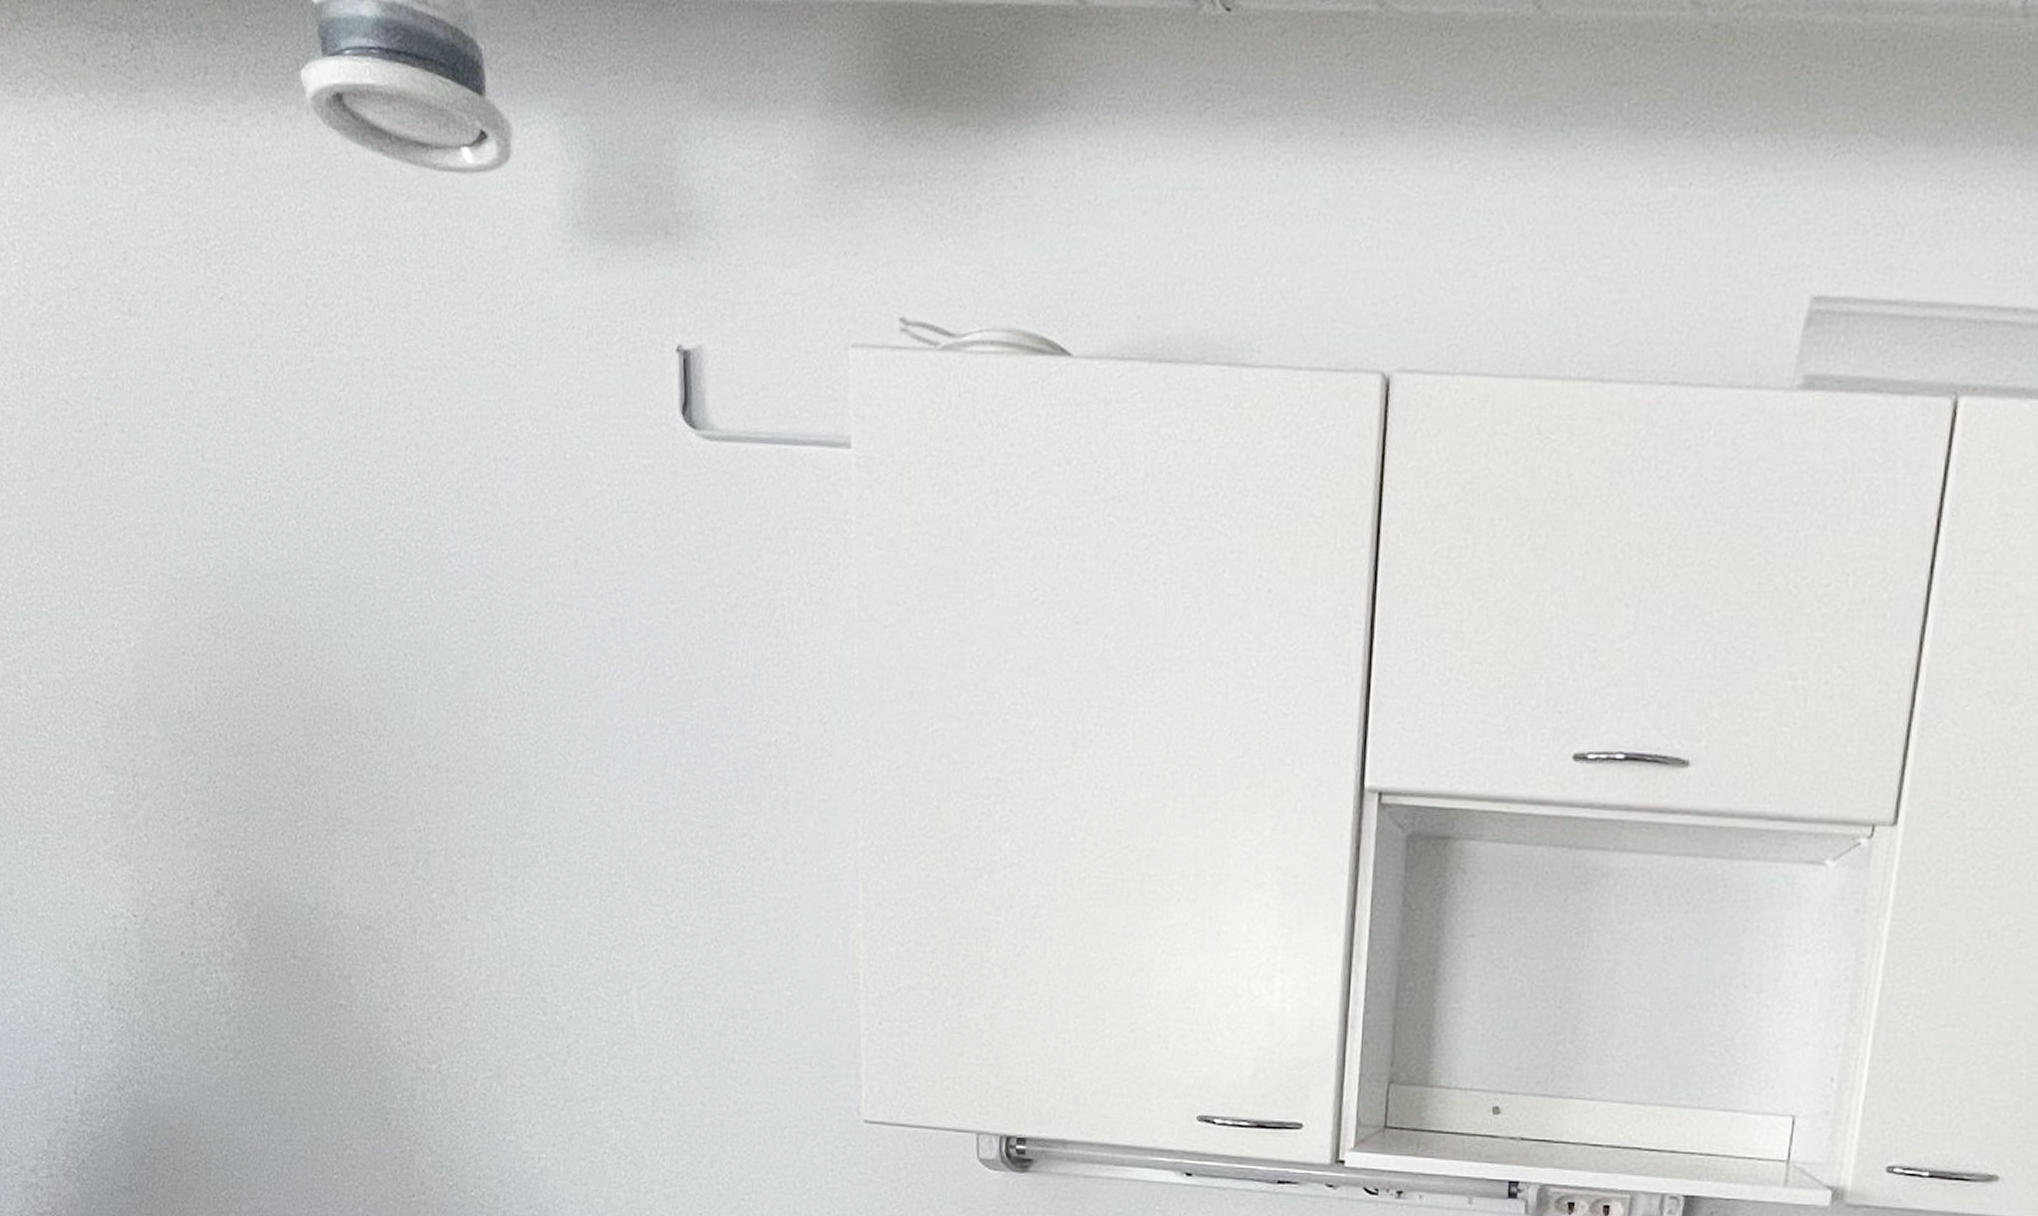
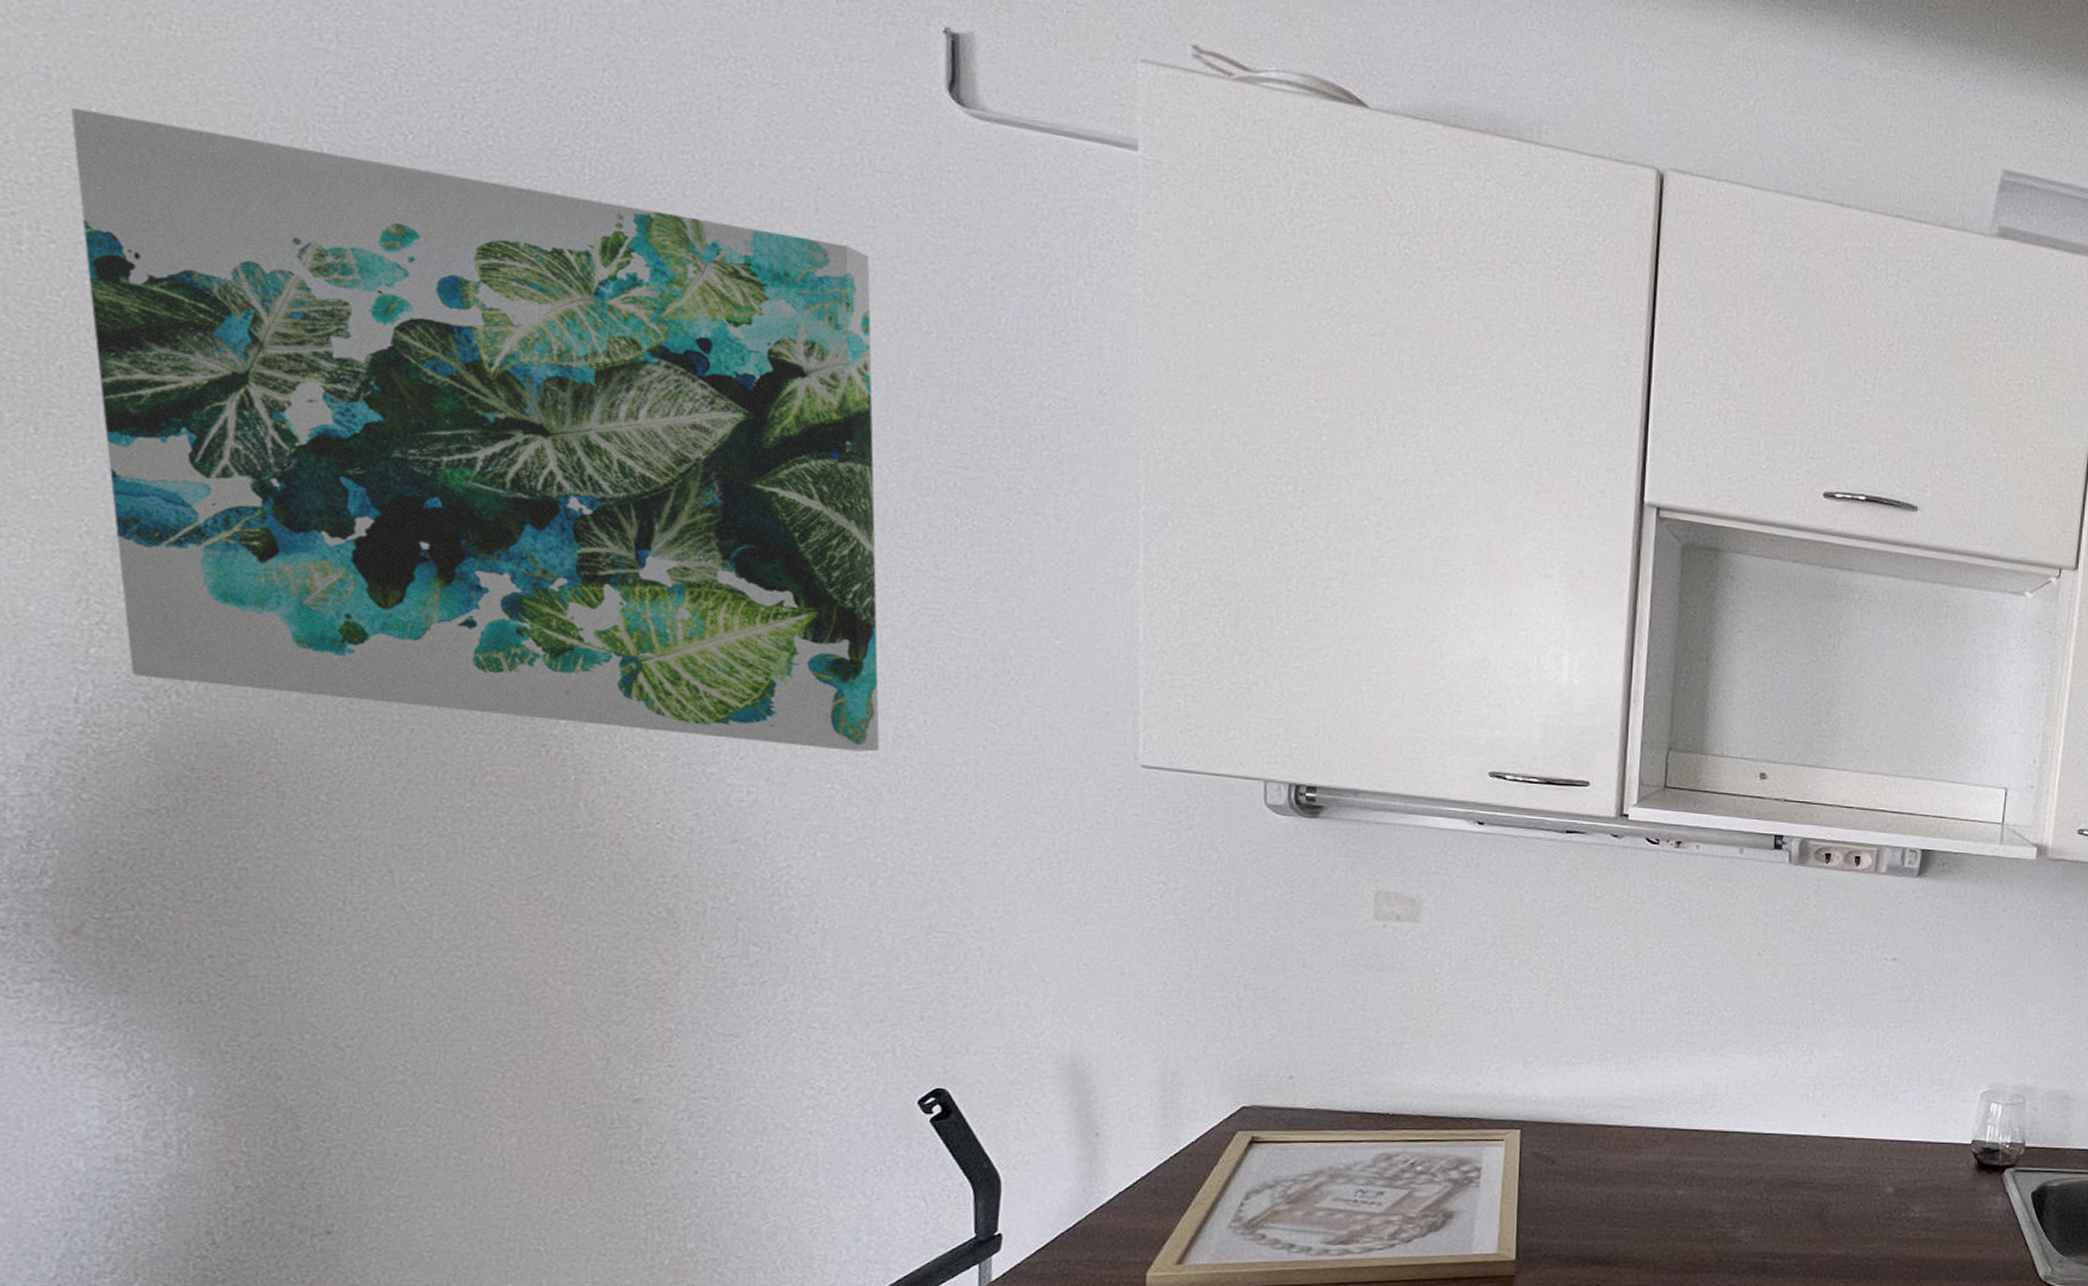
wall art: none [44,556,642,1115] -> present [70,107,880,752]

